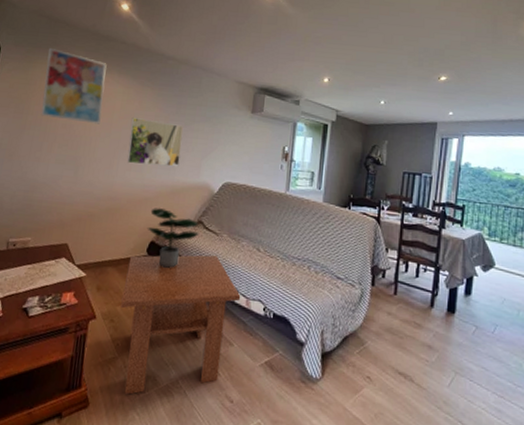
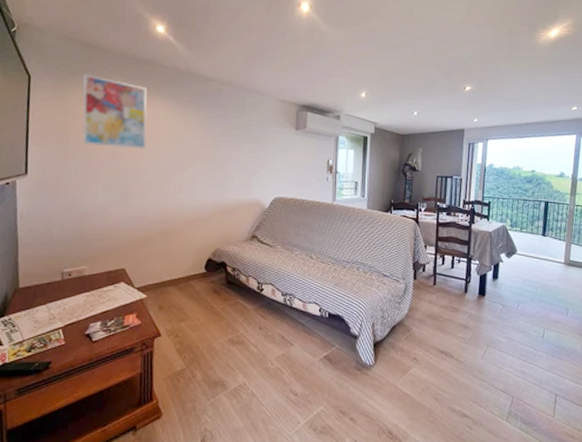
coffee table: present [121,254,241,395] -> none [184,265,298,401]
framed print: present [127,117,184,167] -> none [176,141,231,186]
potted plant: present [147,207,200,268] -> none [203,225,255,282]

